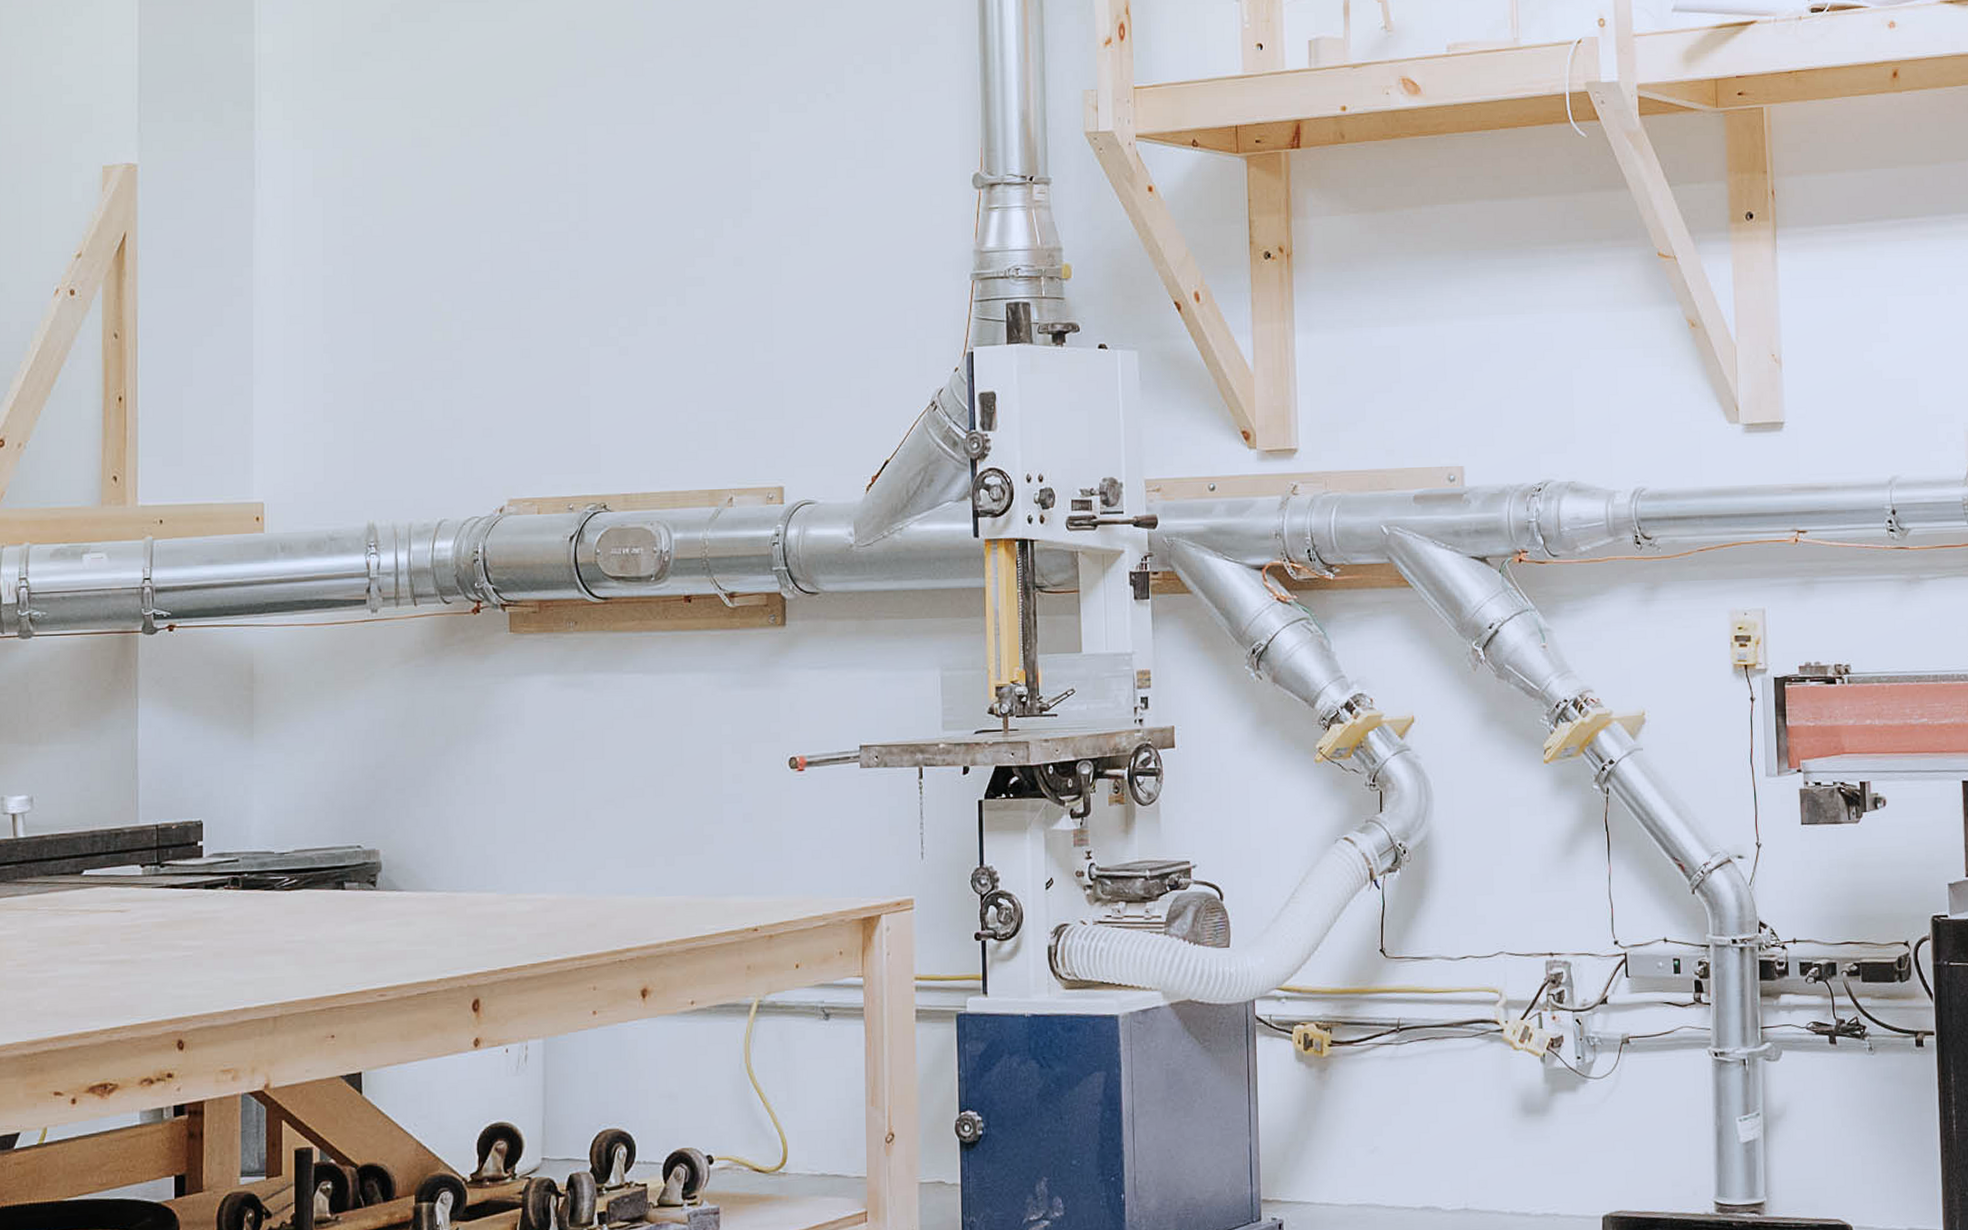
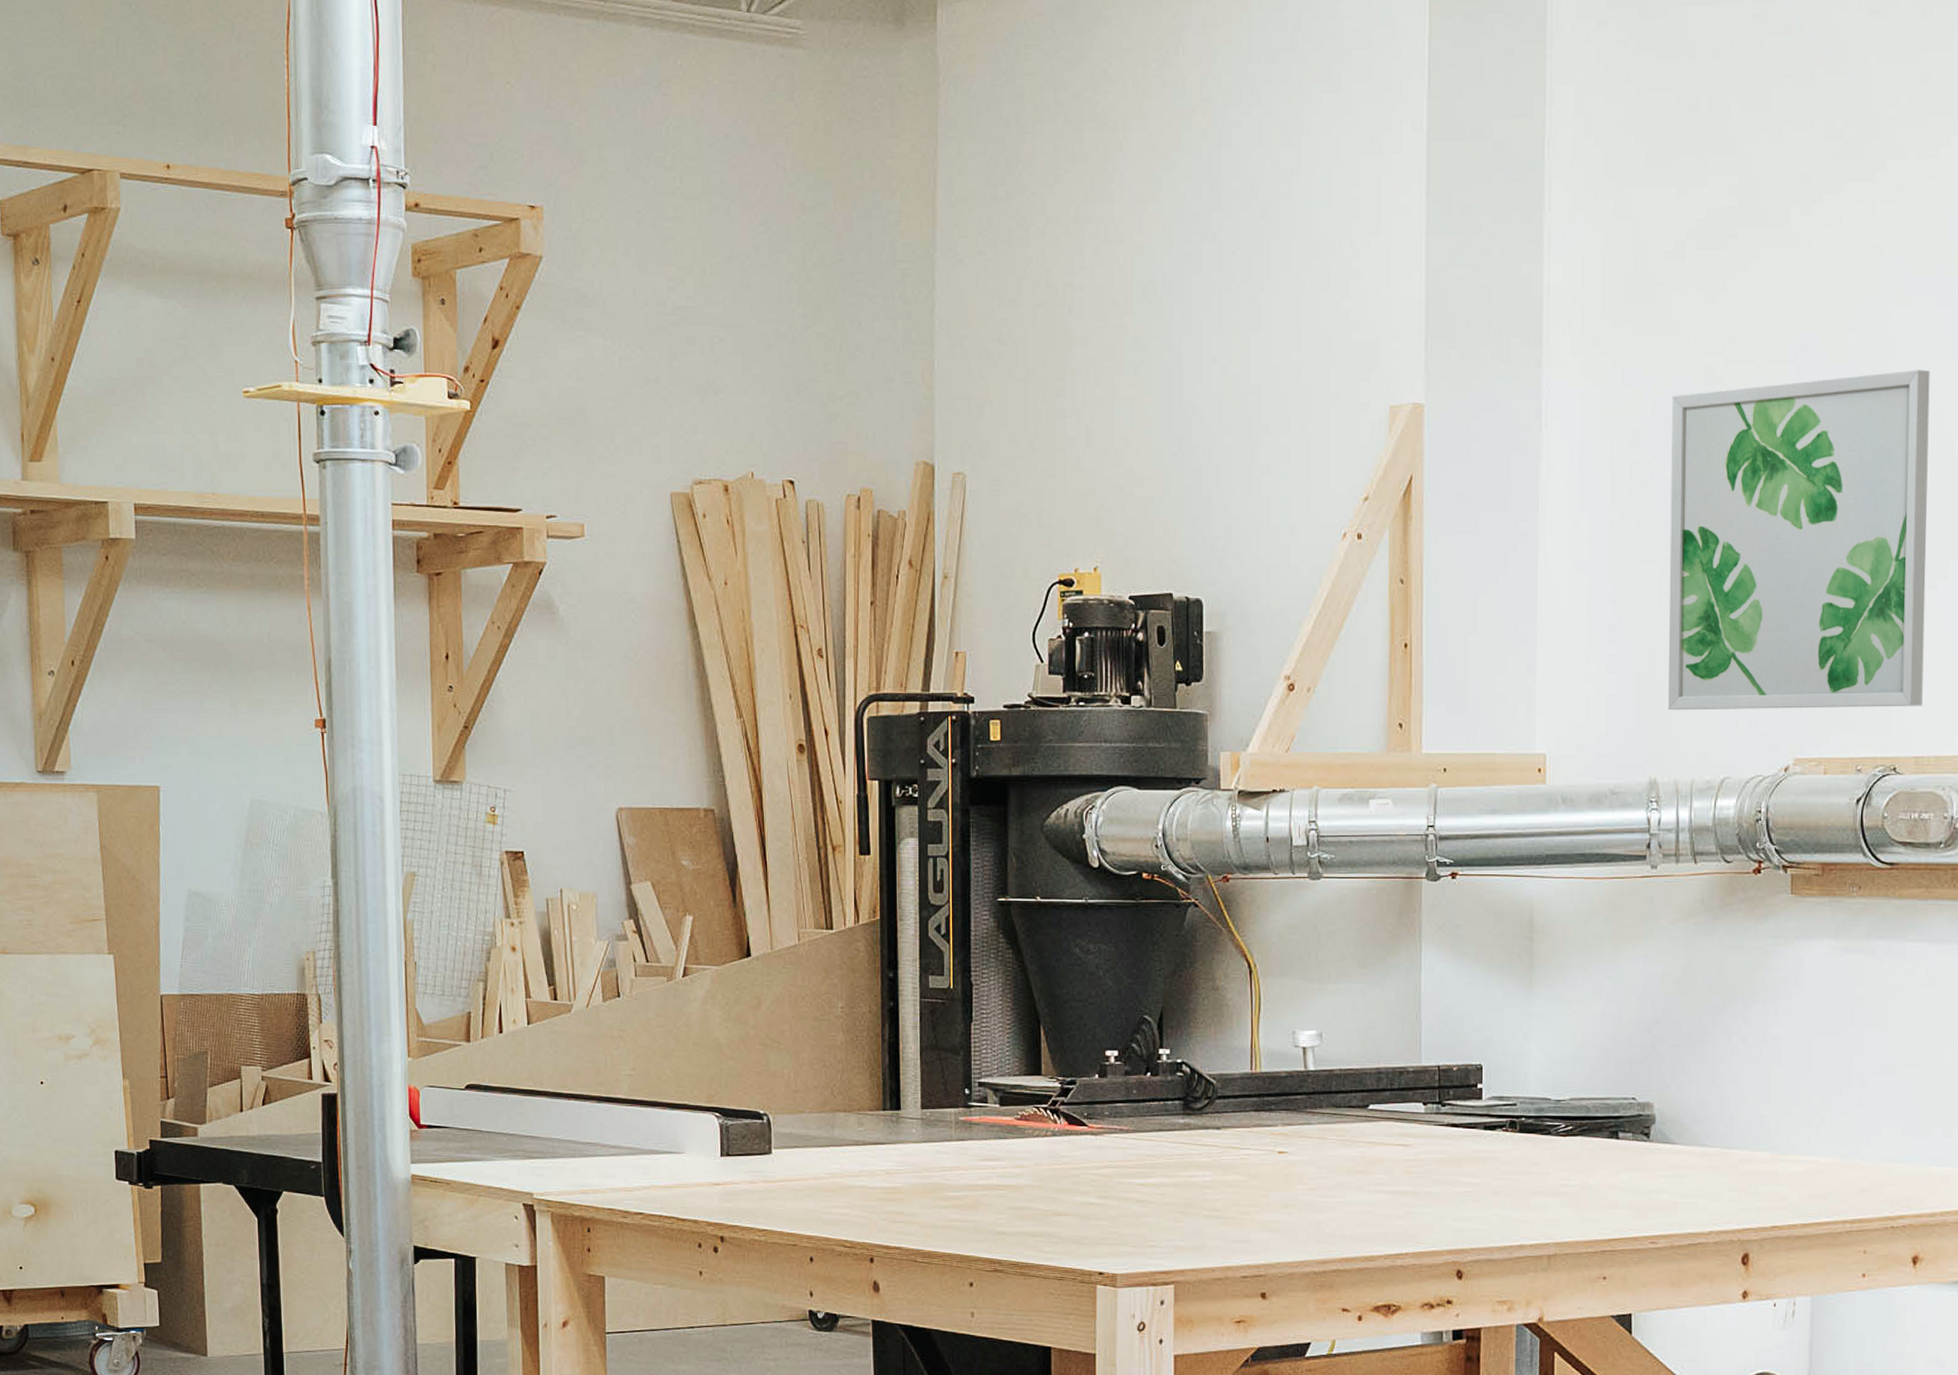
wall art: none [382,133,629,456] -> present [1668,370,1930,711]

